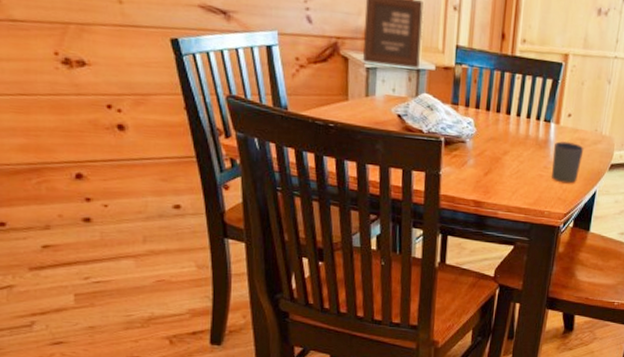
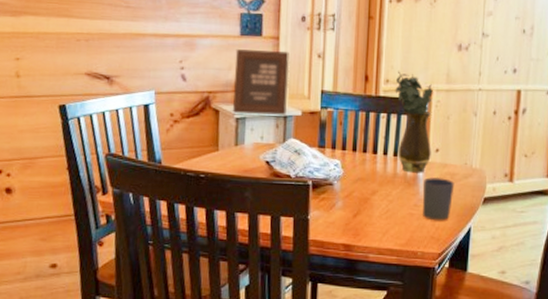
vase: none [530,31,570,137] -> present [395,71,433,173]

